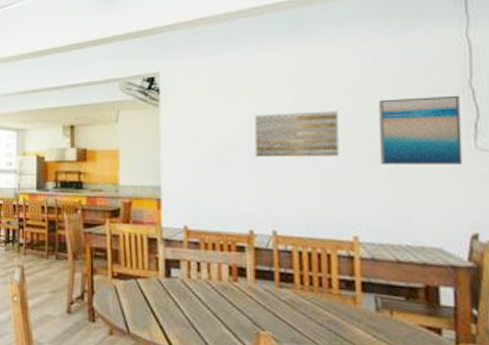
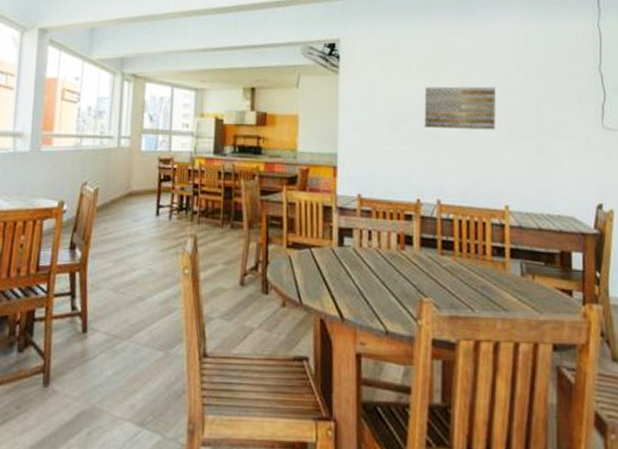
wall art: present [378,95,463,166] -> none [528,78,593,141]

